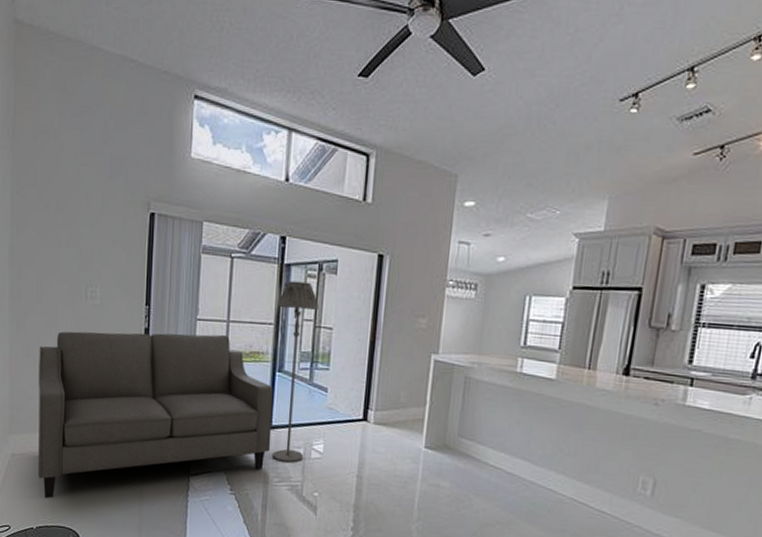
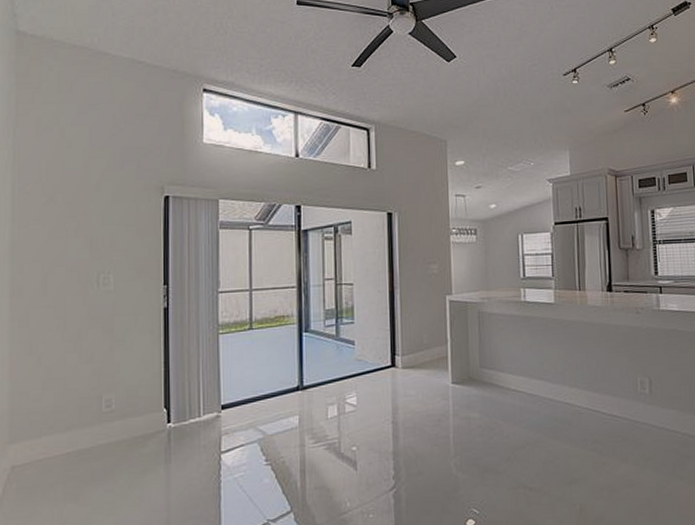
sofa: present [37,331,274,499] -> none [43,303,304,512]
floor lamp: present [271,281,319,463] -> none [298,244,338,422]

